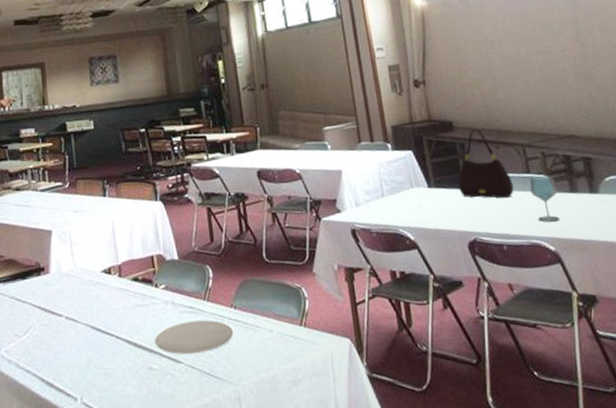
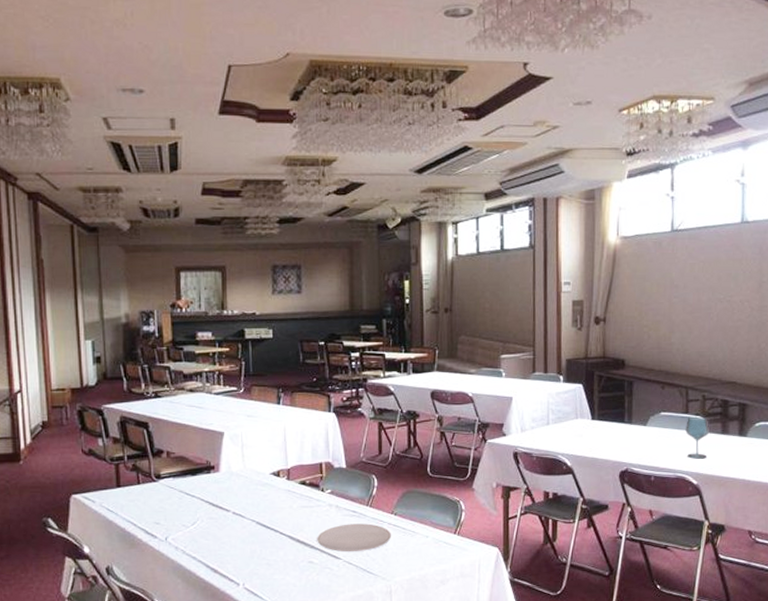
handbag: present [458,128,514,198] -> none [620,368,672,434]

